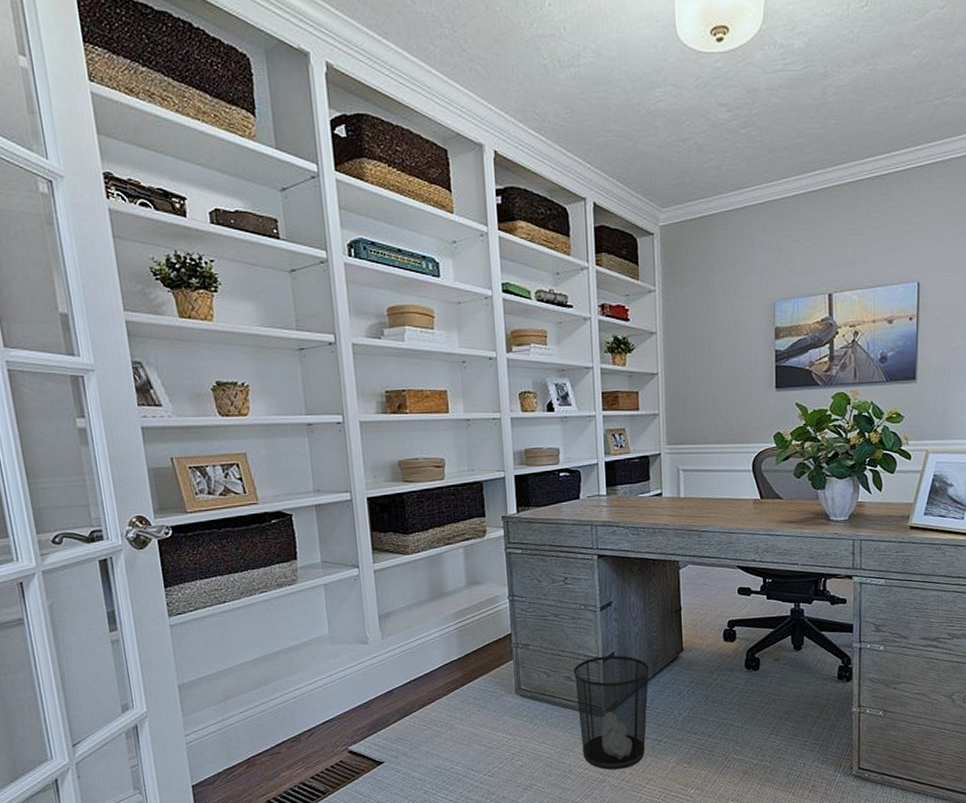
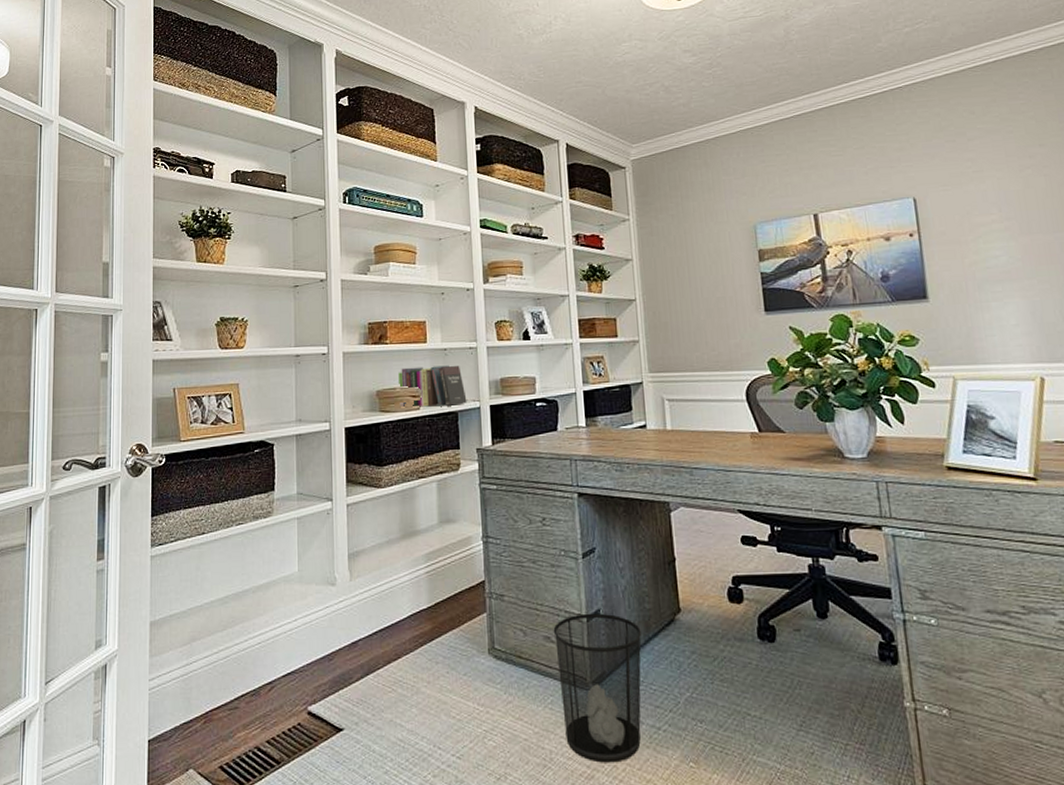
books: none [420,436,492,478] -> present [398,365,467,408]

